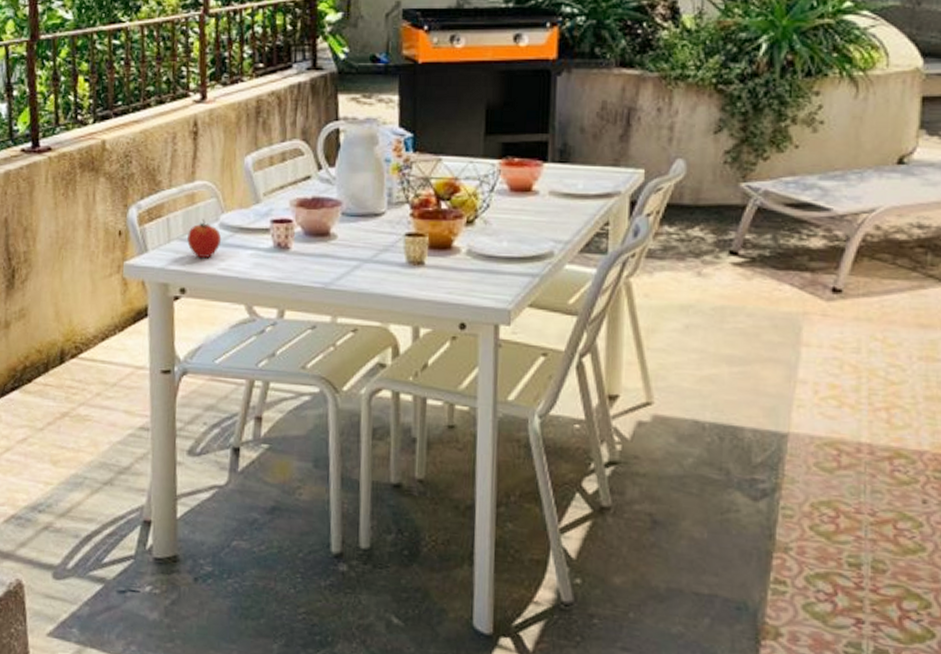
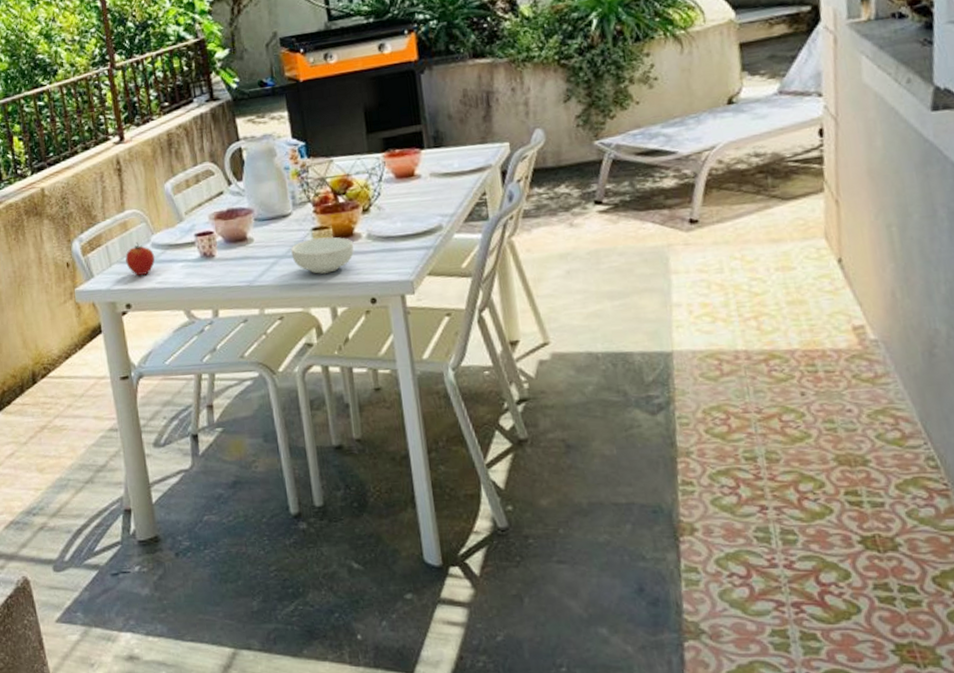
cereal bowl: none [378,245,449,287] -> present [291,236,354,274]

